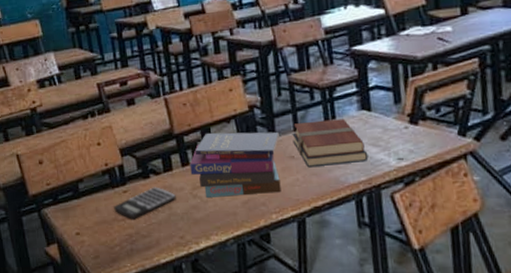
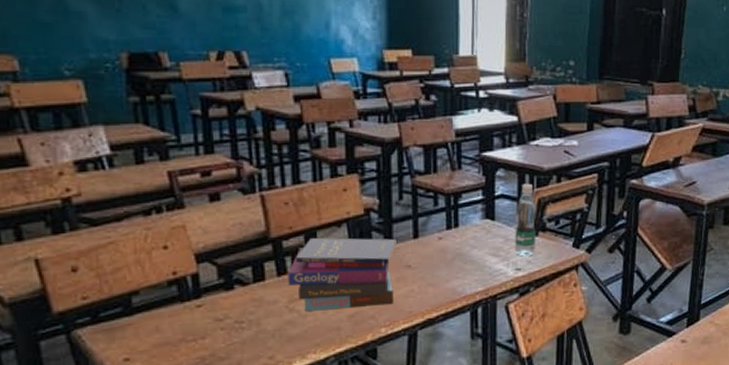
calculator: present [114,187,176,220] -> none [182,300,267,340]
books: present [292,119,369,168] -> none [411,227,488,278]
bottle: none [391,73,417,146] -> present [514,183,537,257]

